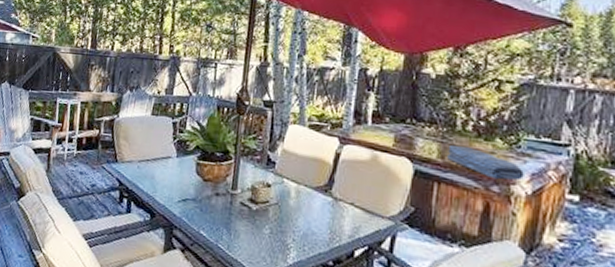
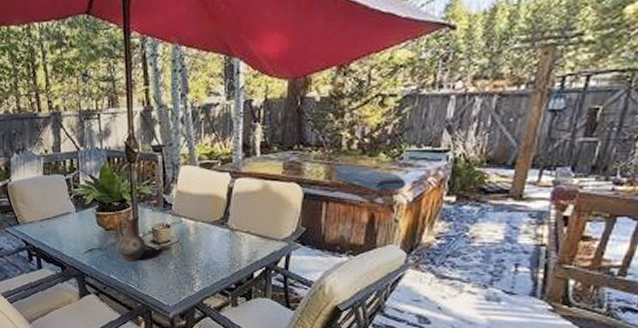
pitcher: none [211,169,243,219] -> present [116,215,146,261]

